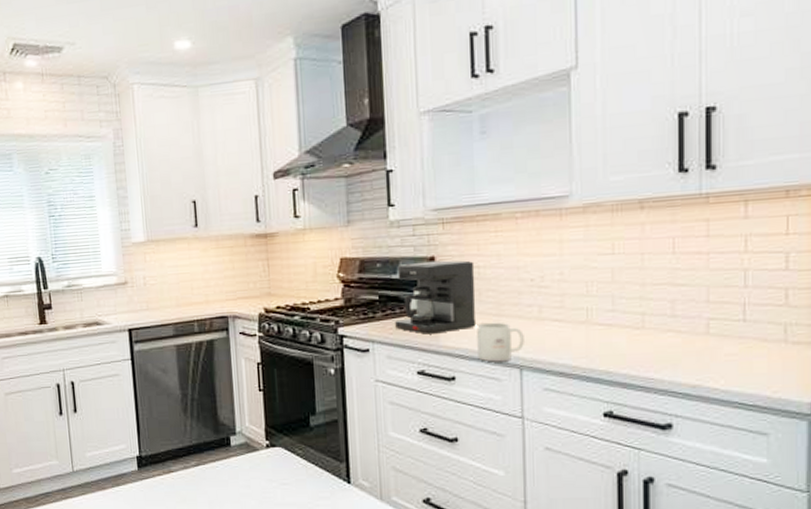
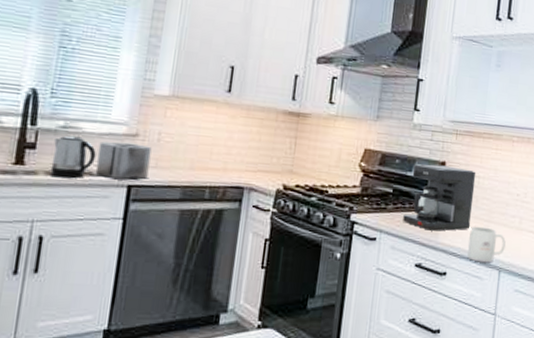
kettle: none [64,292,98,331] -> present [50,135,96,179]
toaster: none [98,290,143,326] -> present [95,141,152,181]

